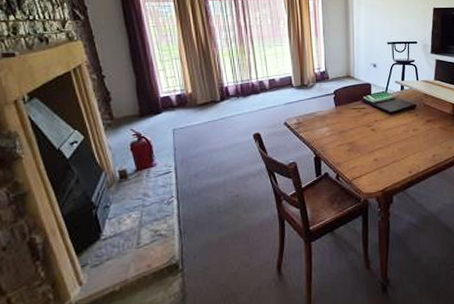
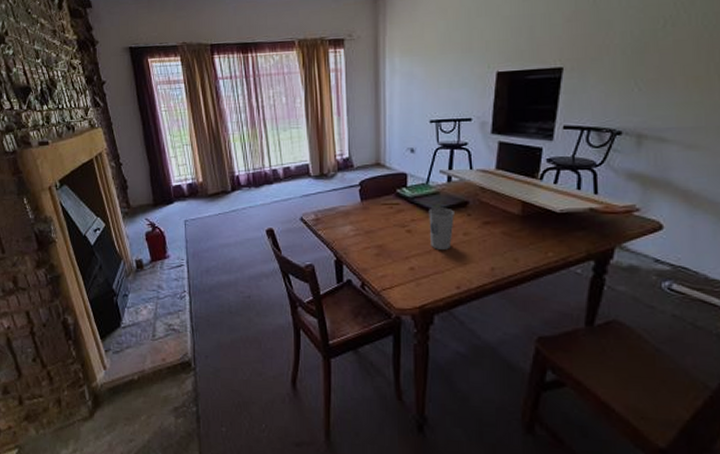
cup: none [387,110,407,143] -> present [428,207,454,250]

